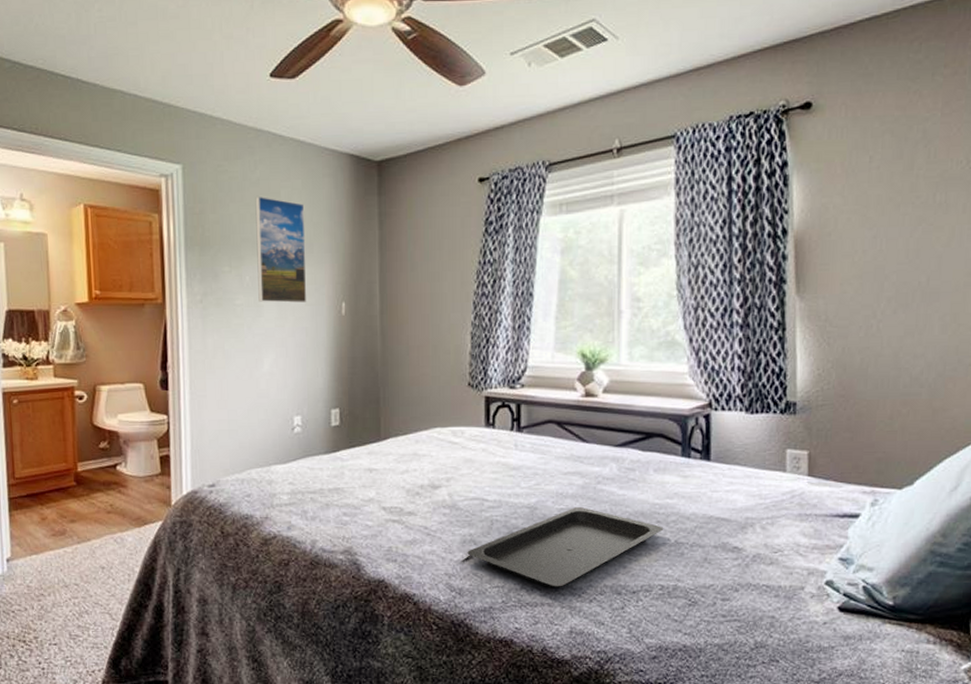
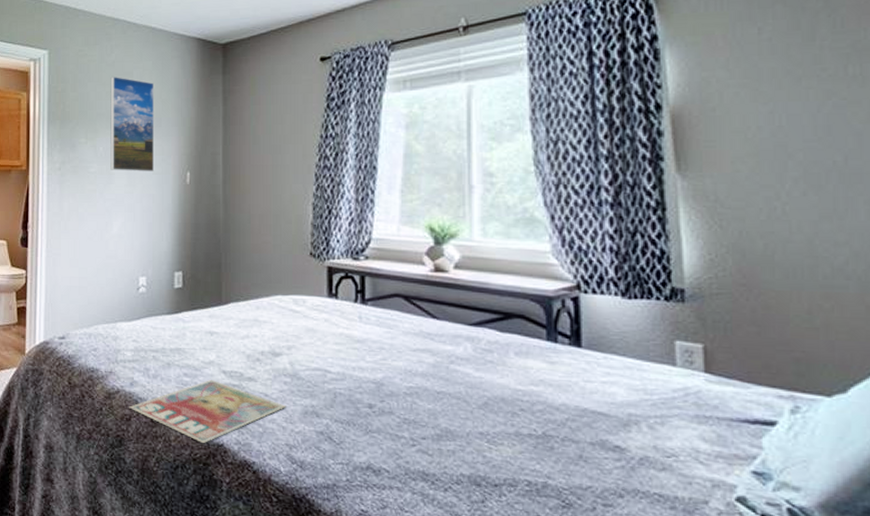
magazine: none [287,516,445,580] -> present [129,379,286,443]
serving tray: present [467,507,664,588] -> none [309,386,529,472]

